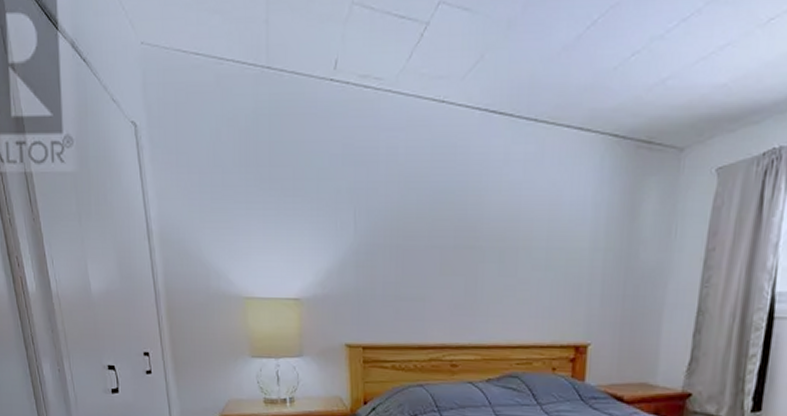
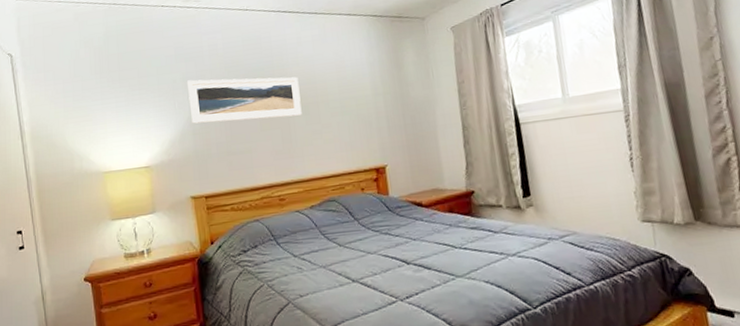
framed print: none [354,193,497,262] -> present [187,77,302,124]

